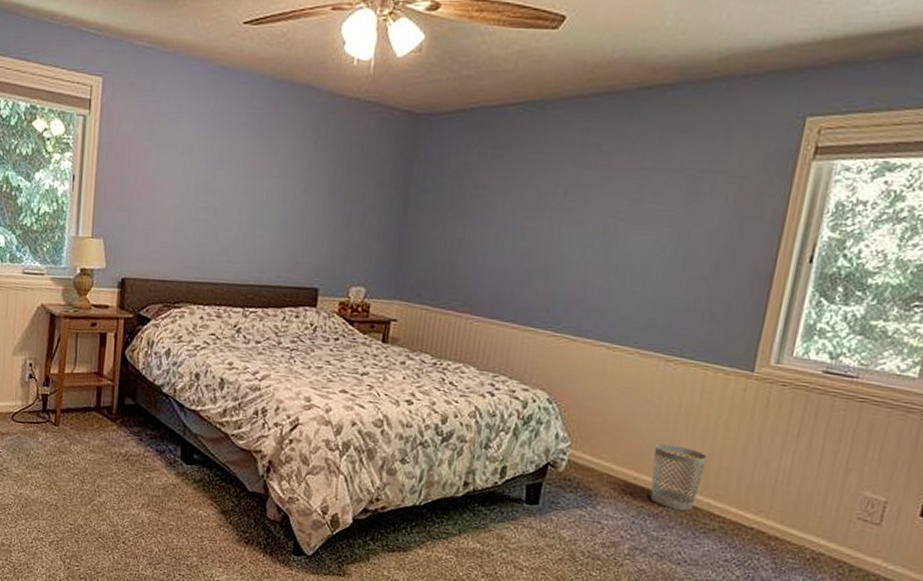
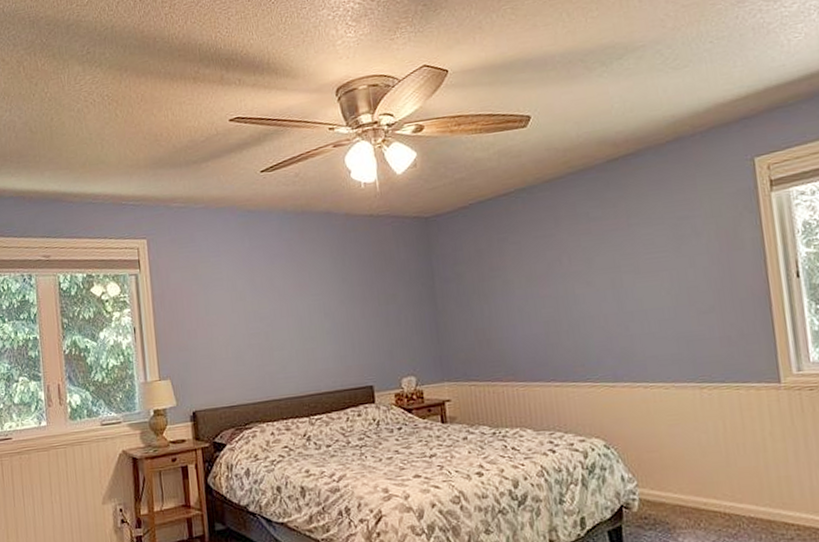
wastebasket: present [649,443,708,511] -> none [714,464,767,527]

